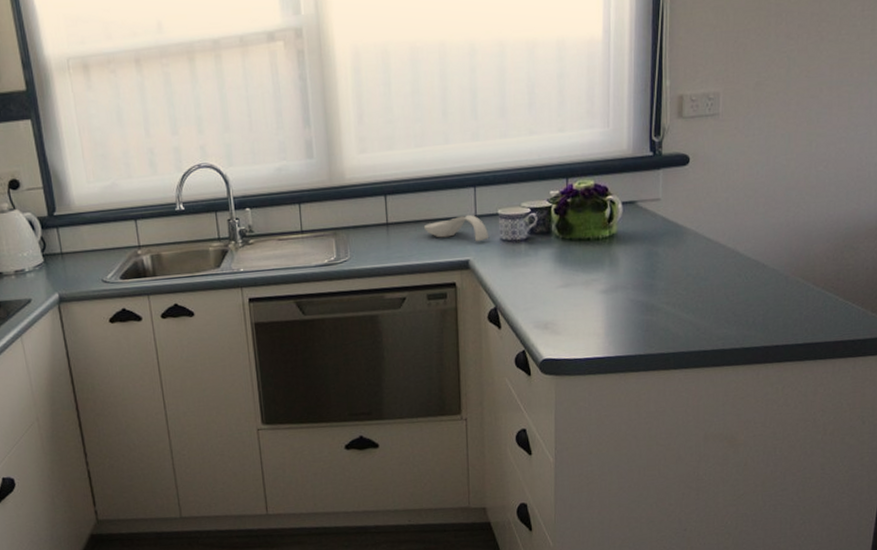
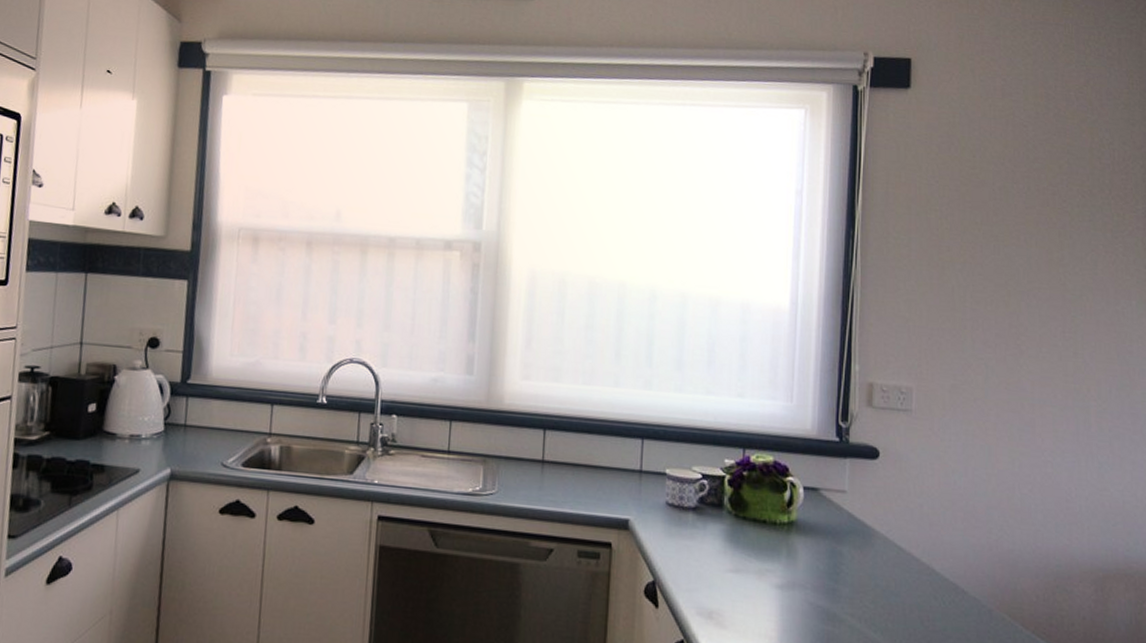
spoon rest: present [424,214,489,242] -> none [583,468,654,501]

